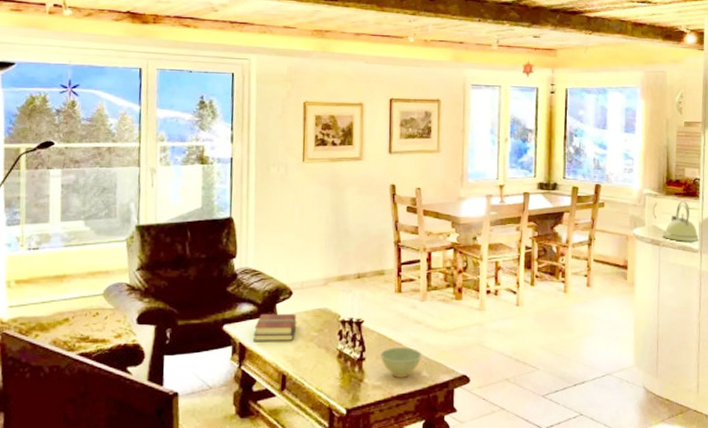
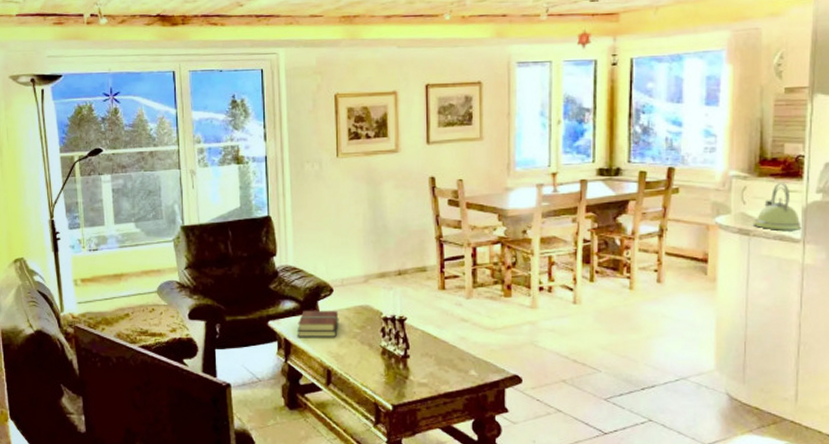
bowl: present [379,347,423,378] -> none [424,345,470,376]

